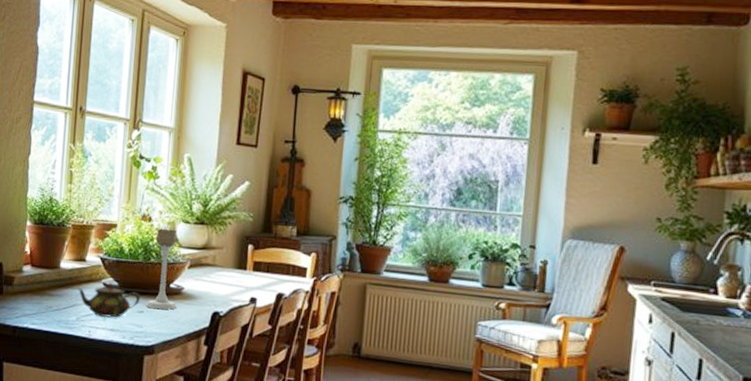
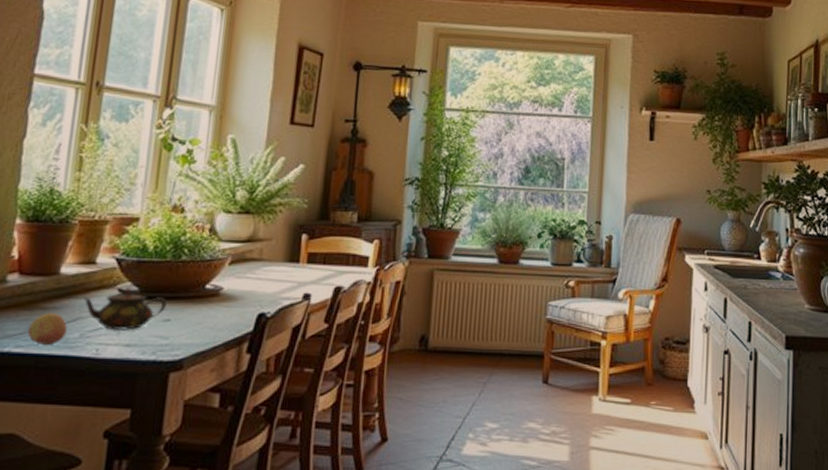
fruit: none [39,298,67,325] -> present [28,313,67,345]
candle holder: present [145,228,178,310] -> none [173,220,216,316]

